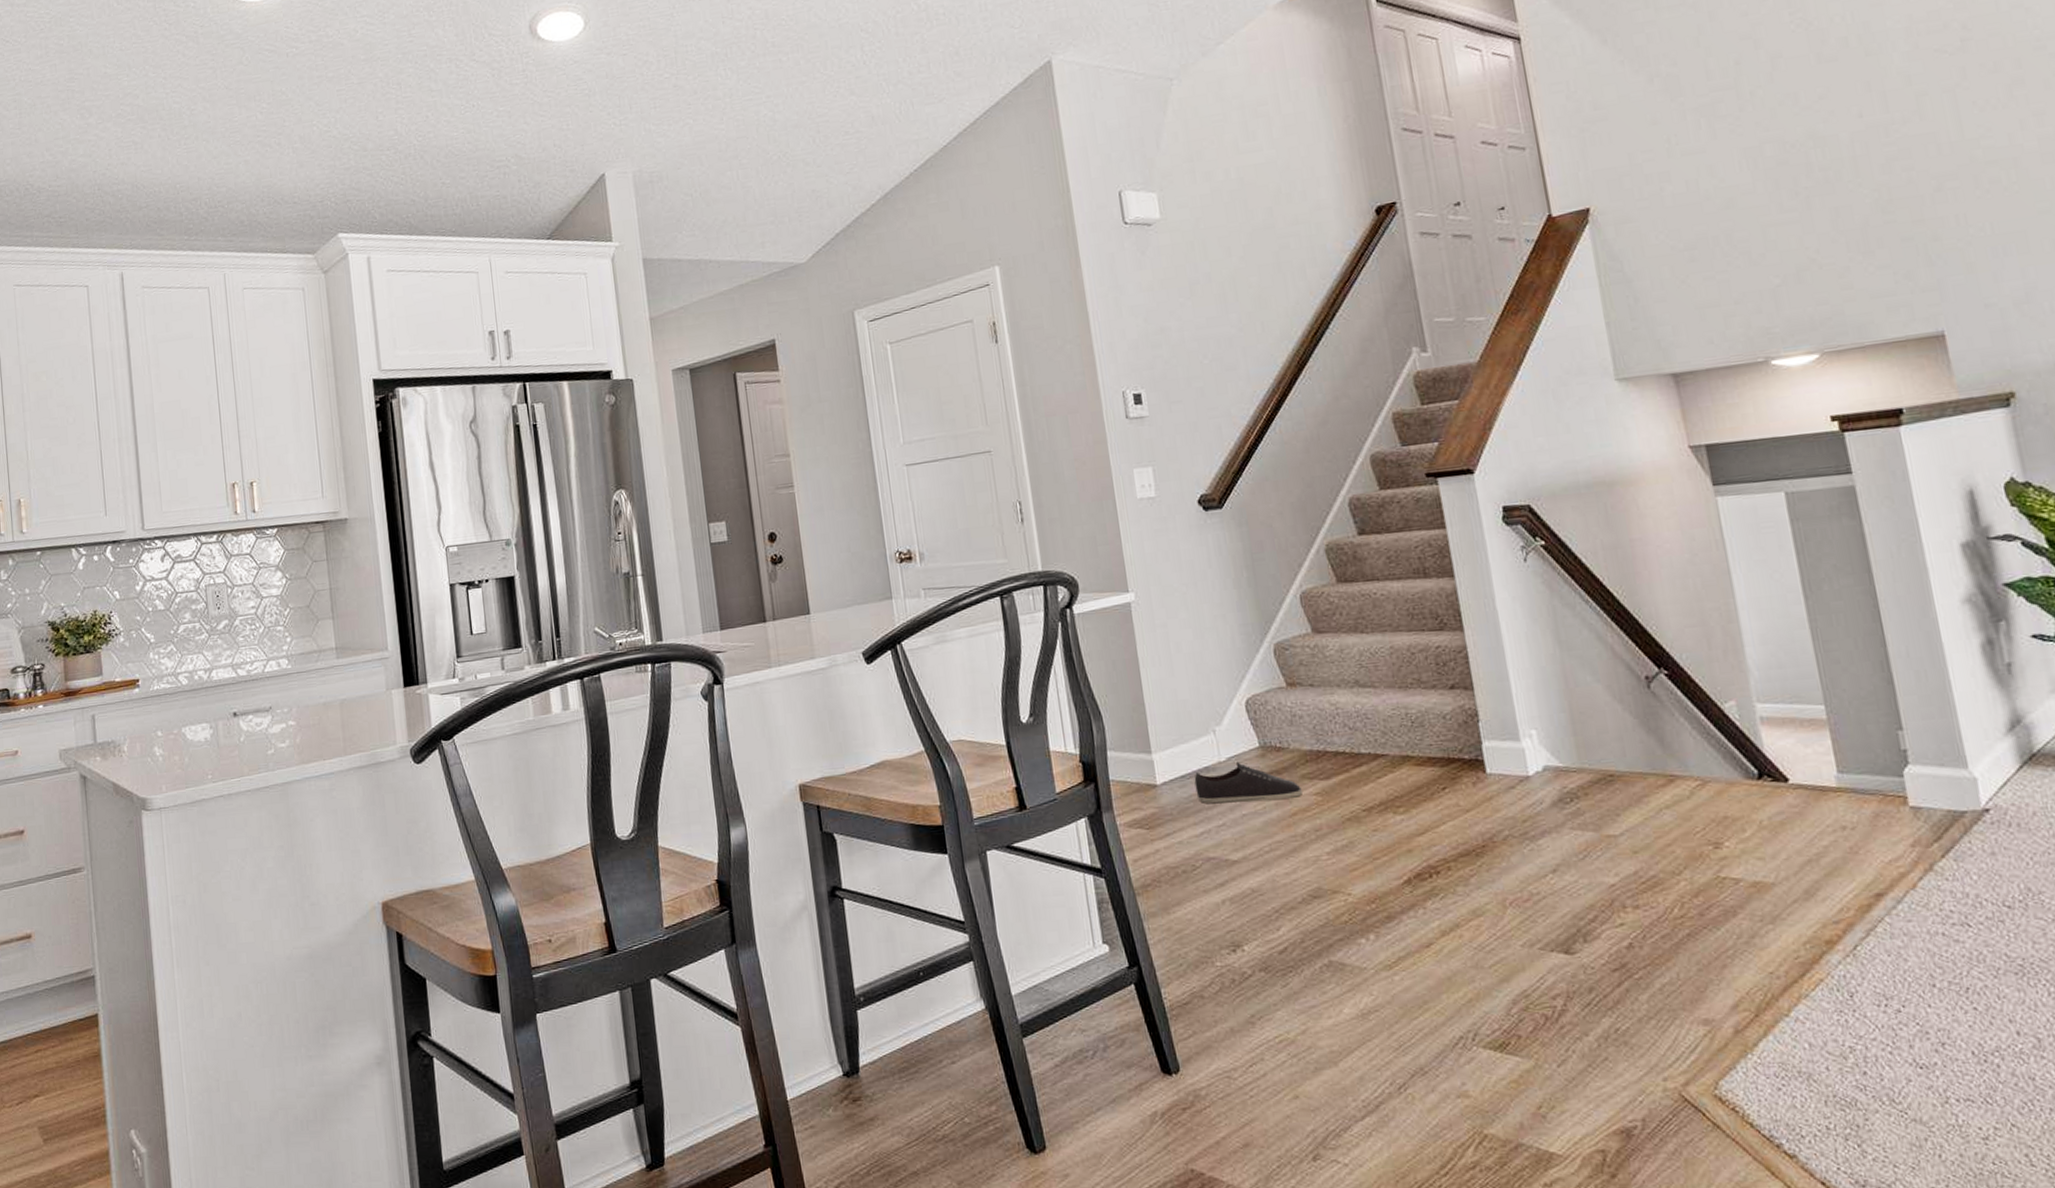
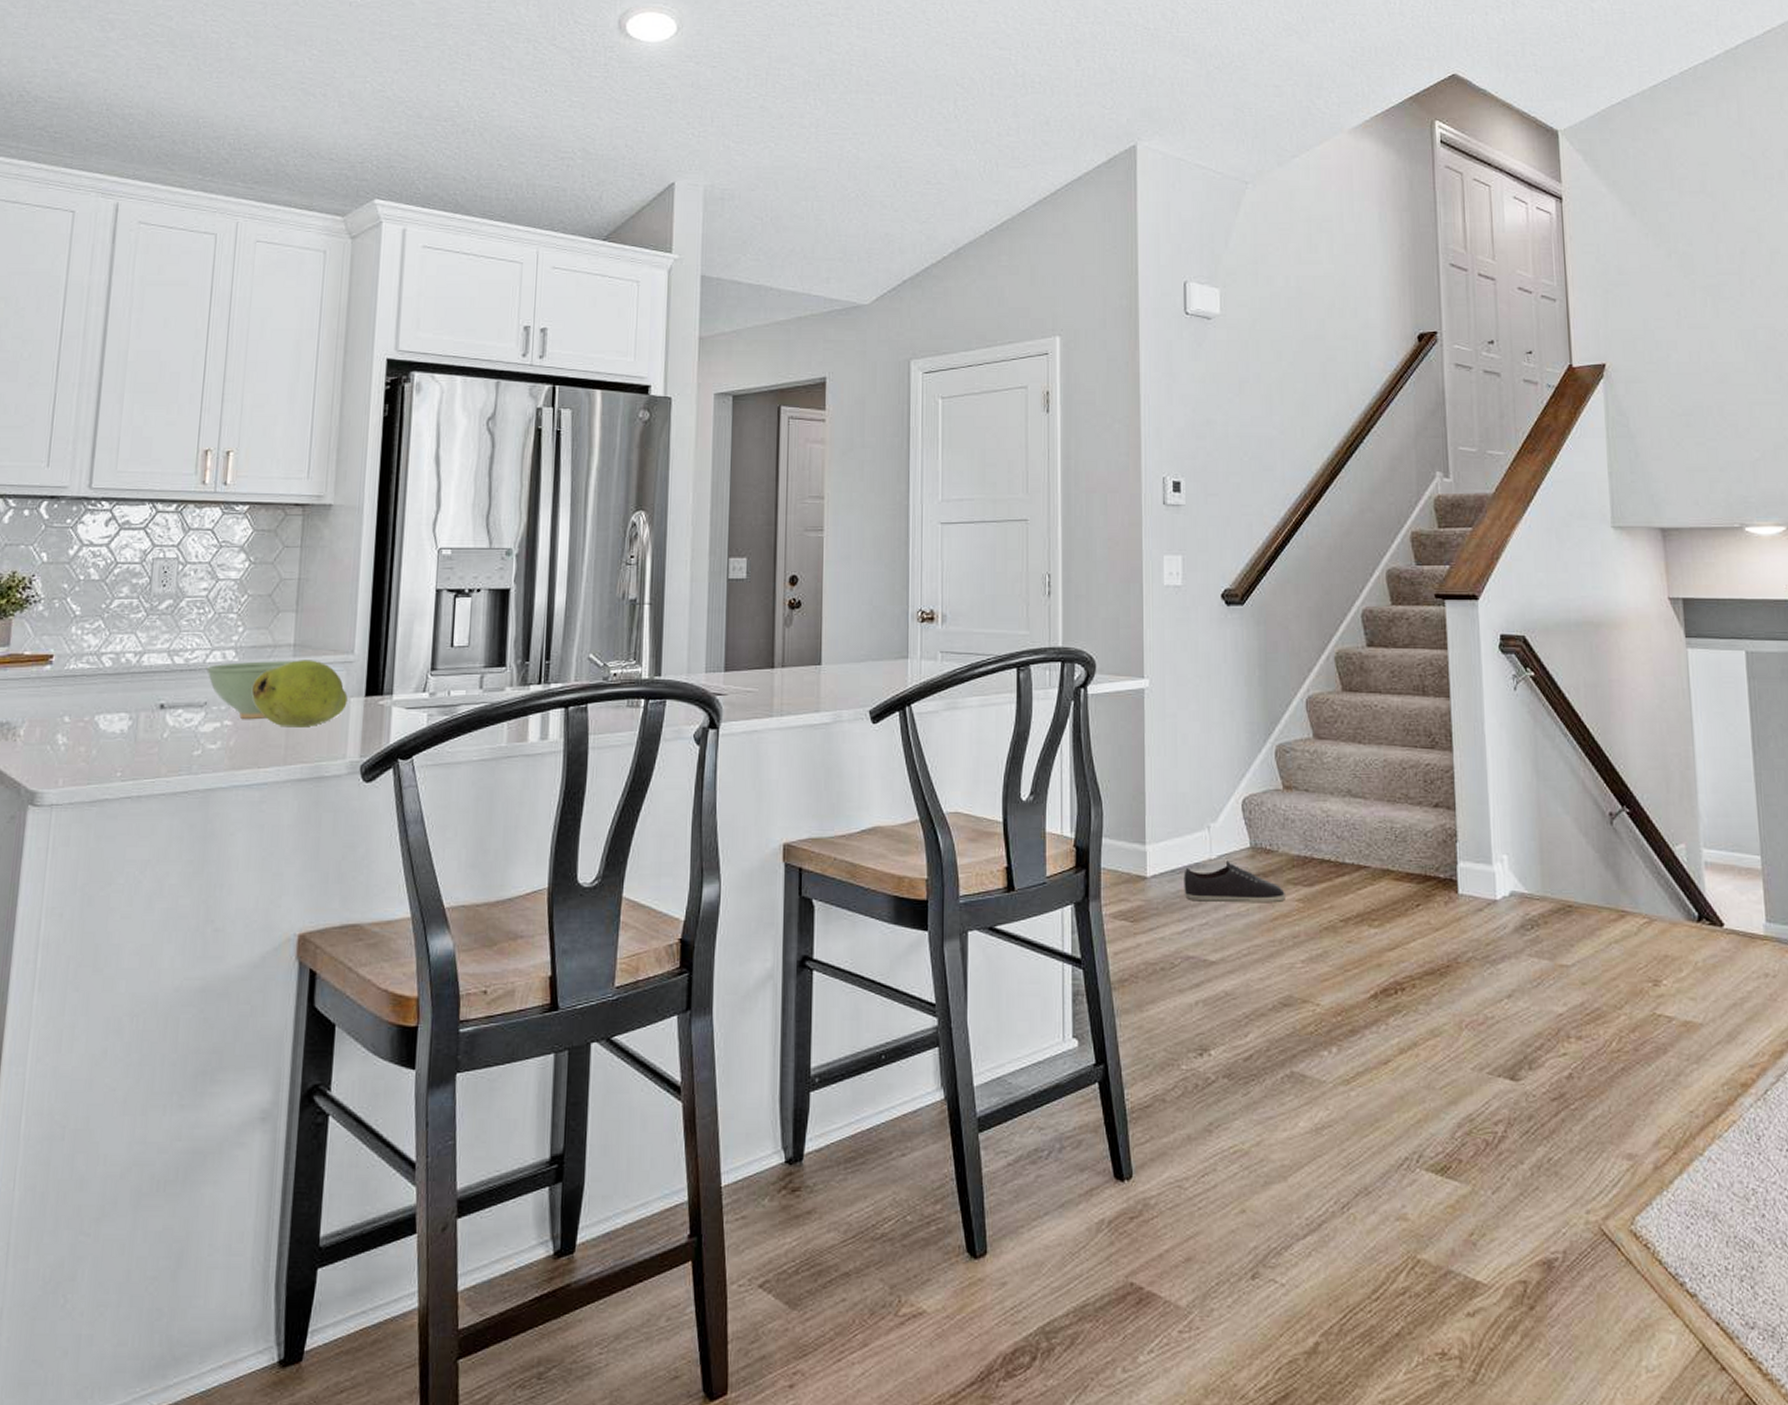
bowl: none [266,660,361,718] -> present [207,661,321,719]
fruit: none [306,659,389,721] -> present [251,660,348,728]

